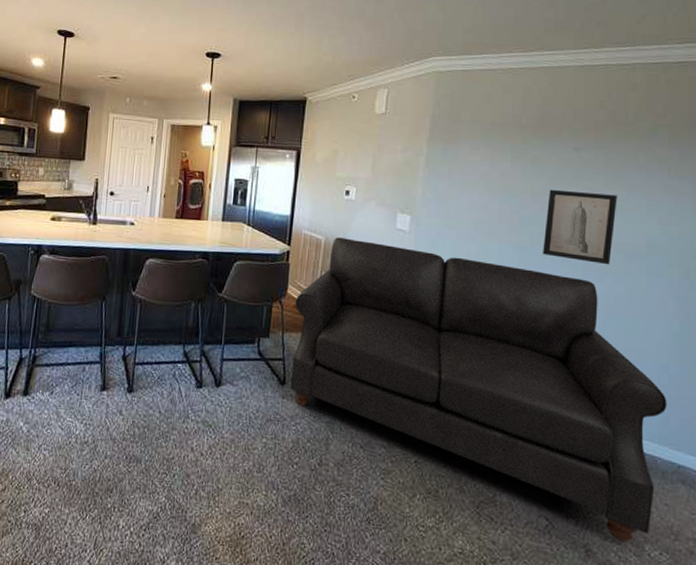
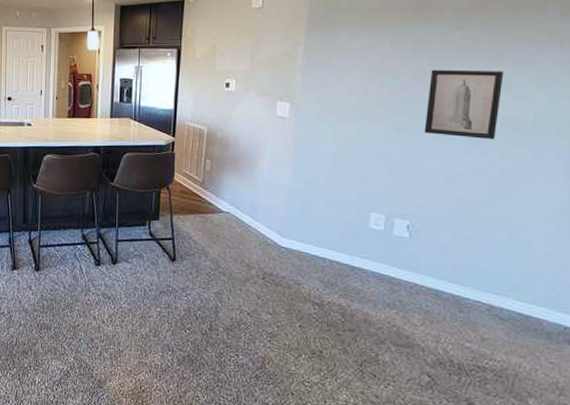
sofa: present [290,237,667,544] -> none [180,127,554,398]

